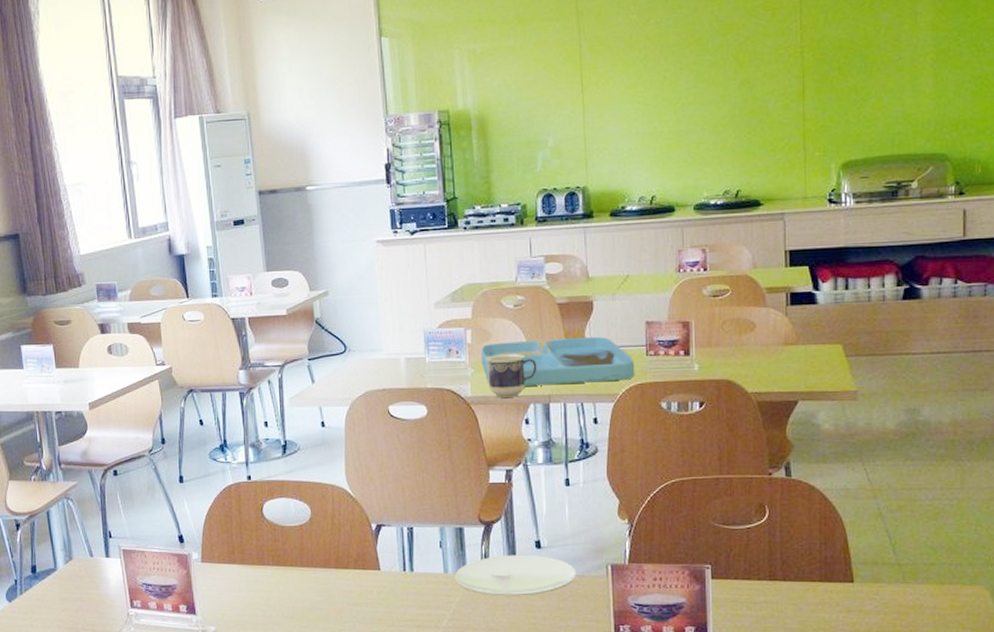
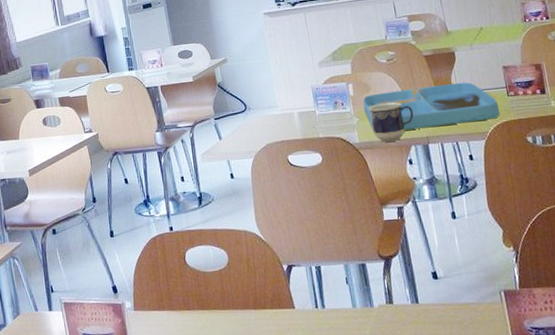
plate: present [454,554,577,596] -> none [362,285,474,328]

